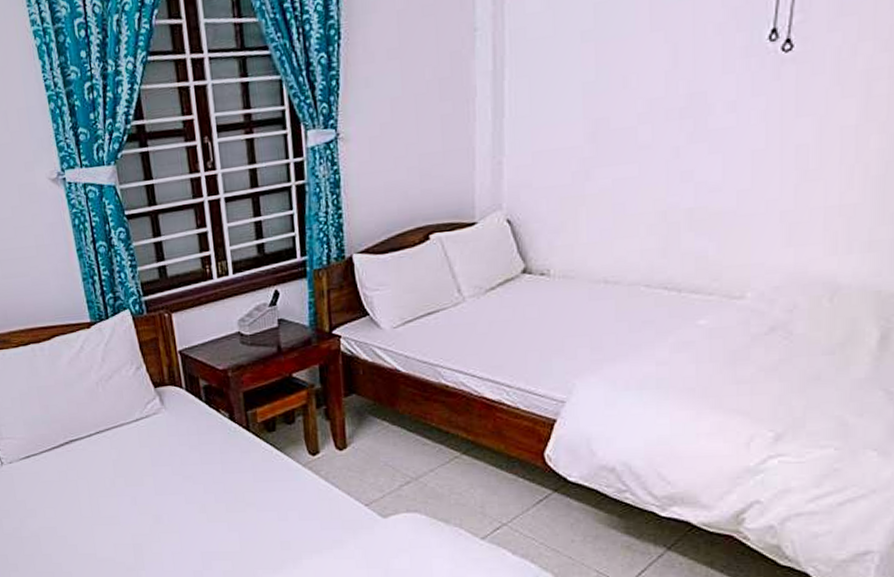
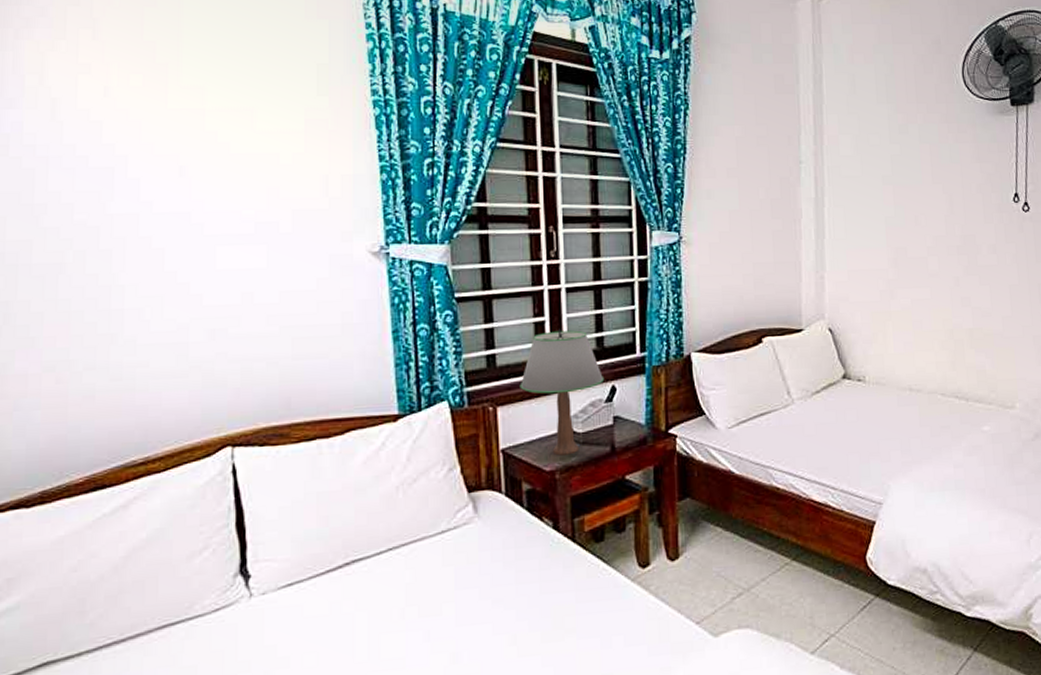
table lamp: none [189,237,267,356] -> present [519,328,605,456]

